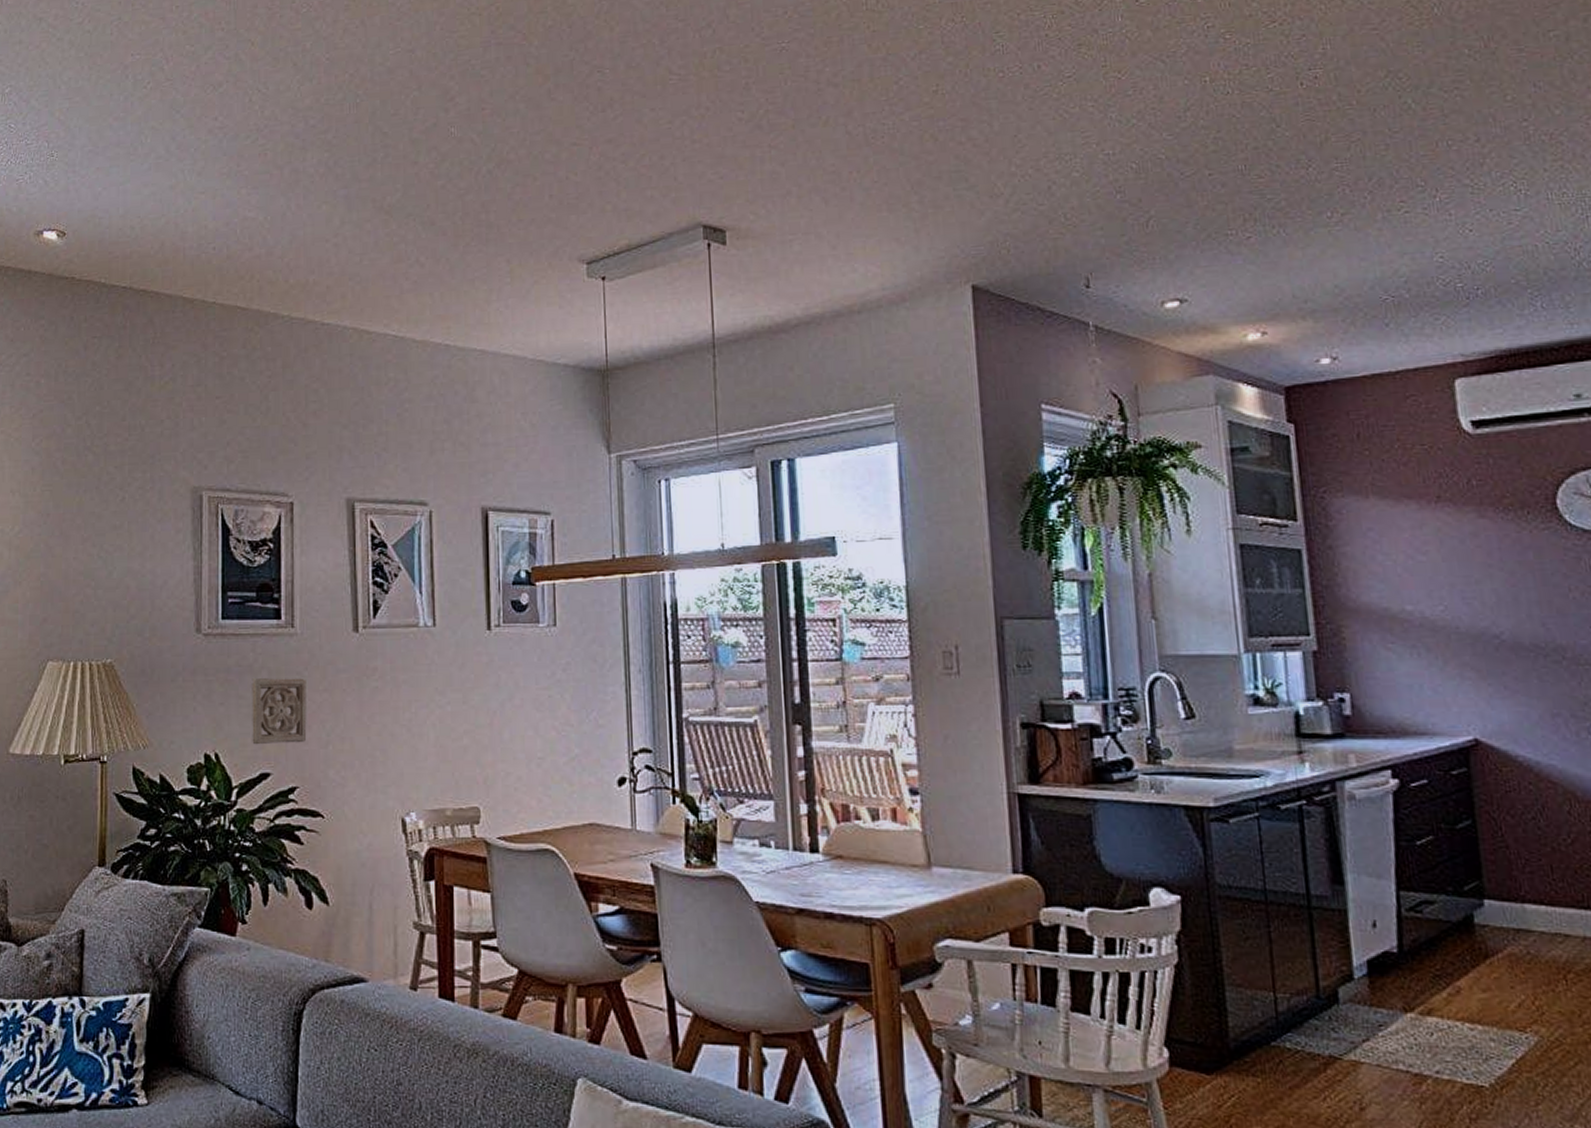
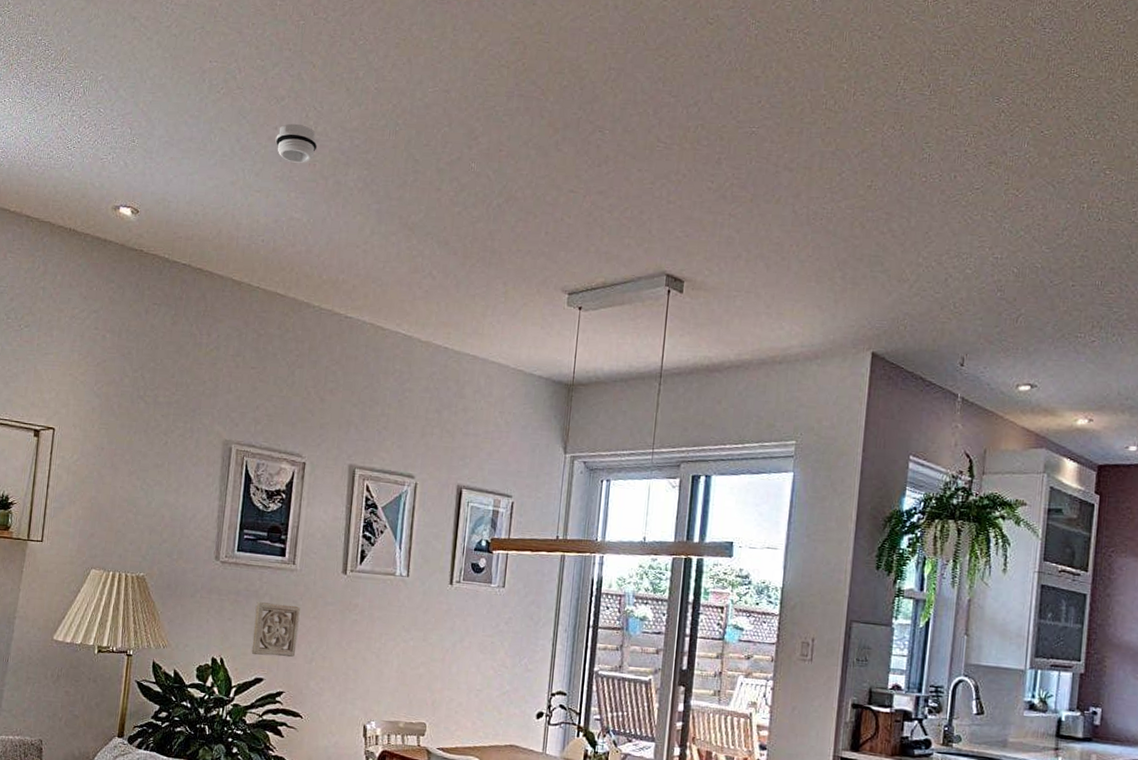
smoke detector: none [217,110,267,155] -> present [275,123,318,163]

